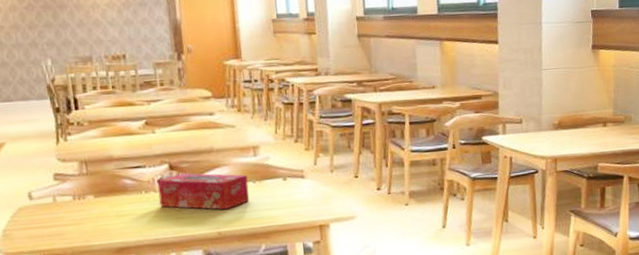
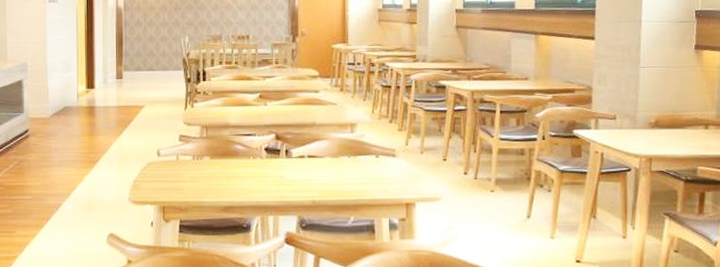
tissue box: present [157,173,250,210] -> none [264,143,344,180]

